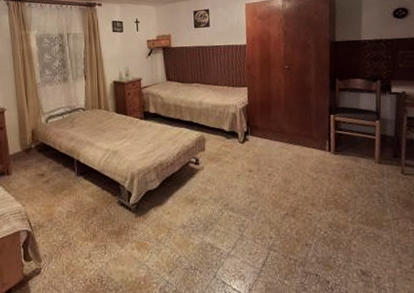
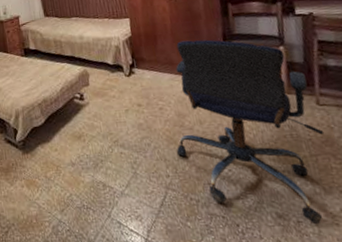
office chair: none [280,111,406,279] -> present [176,39,325,224]

